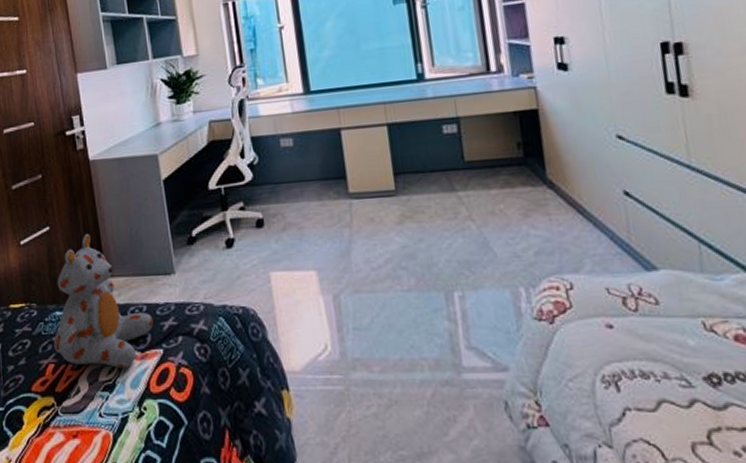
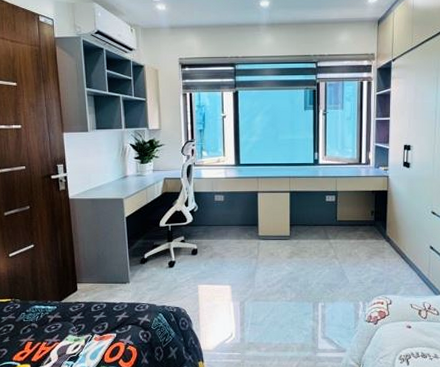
stuffed bear: present [53,234,153,369] -> none [32,252,110,346]

